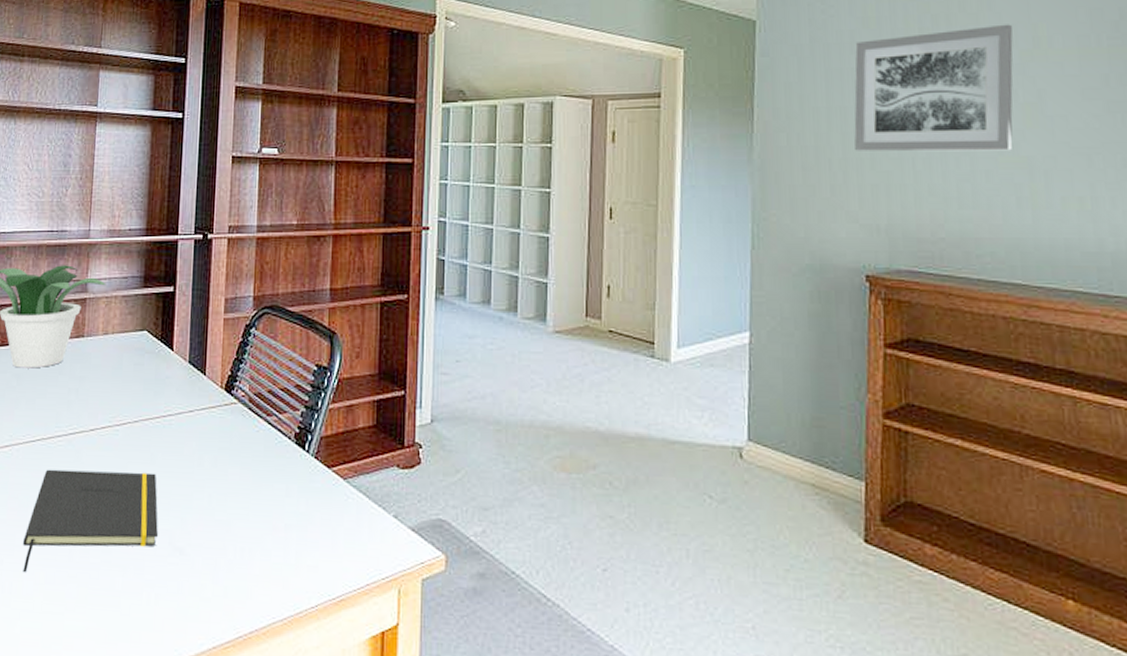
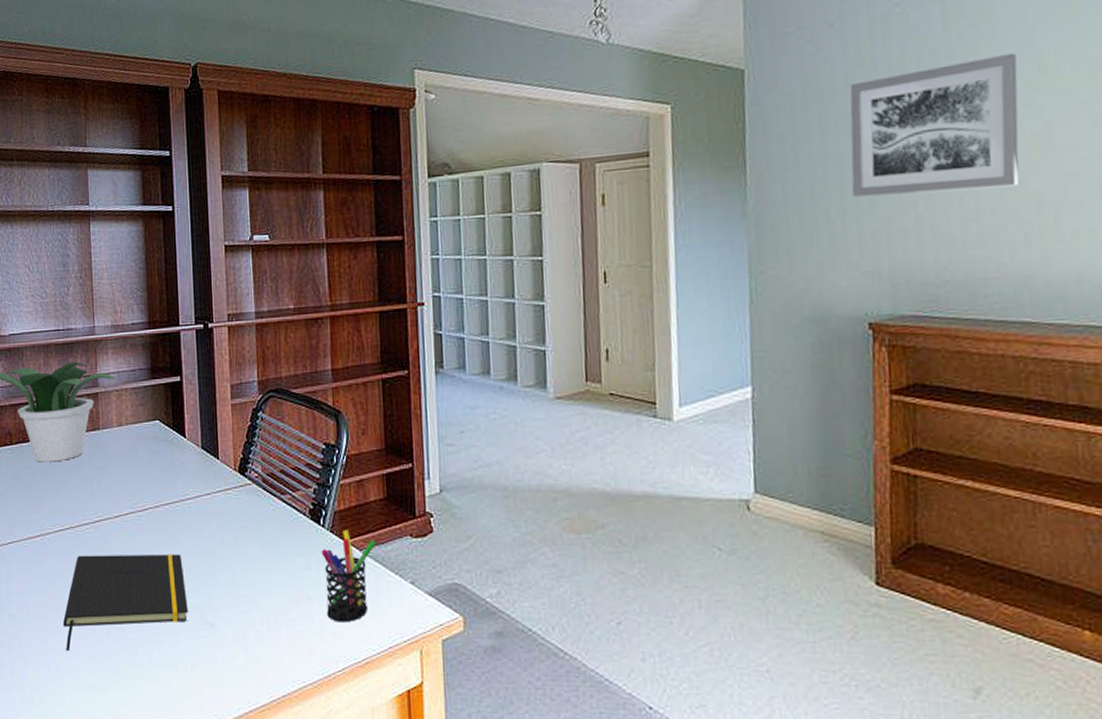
pen holder: none [303,456,362,556] -> present [321,529,376,623]

